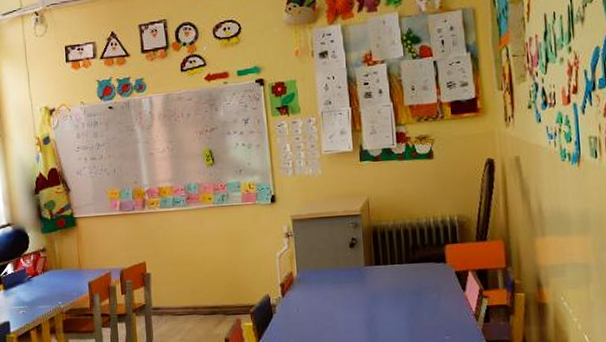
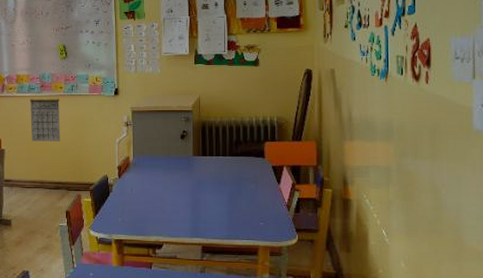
calendar: none [174,208,213,262] -> present [29,96,60,141]

